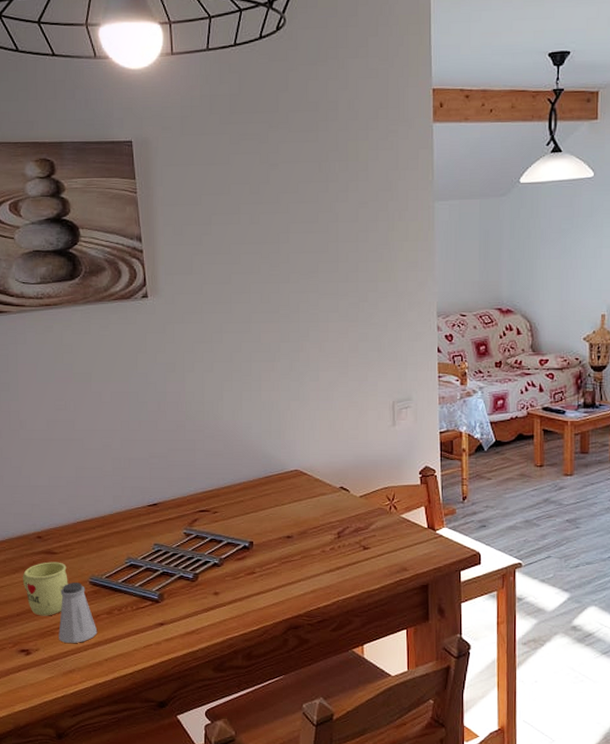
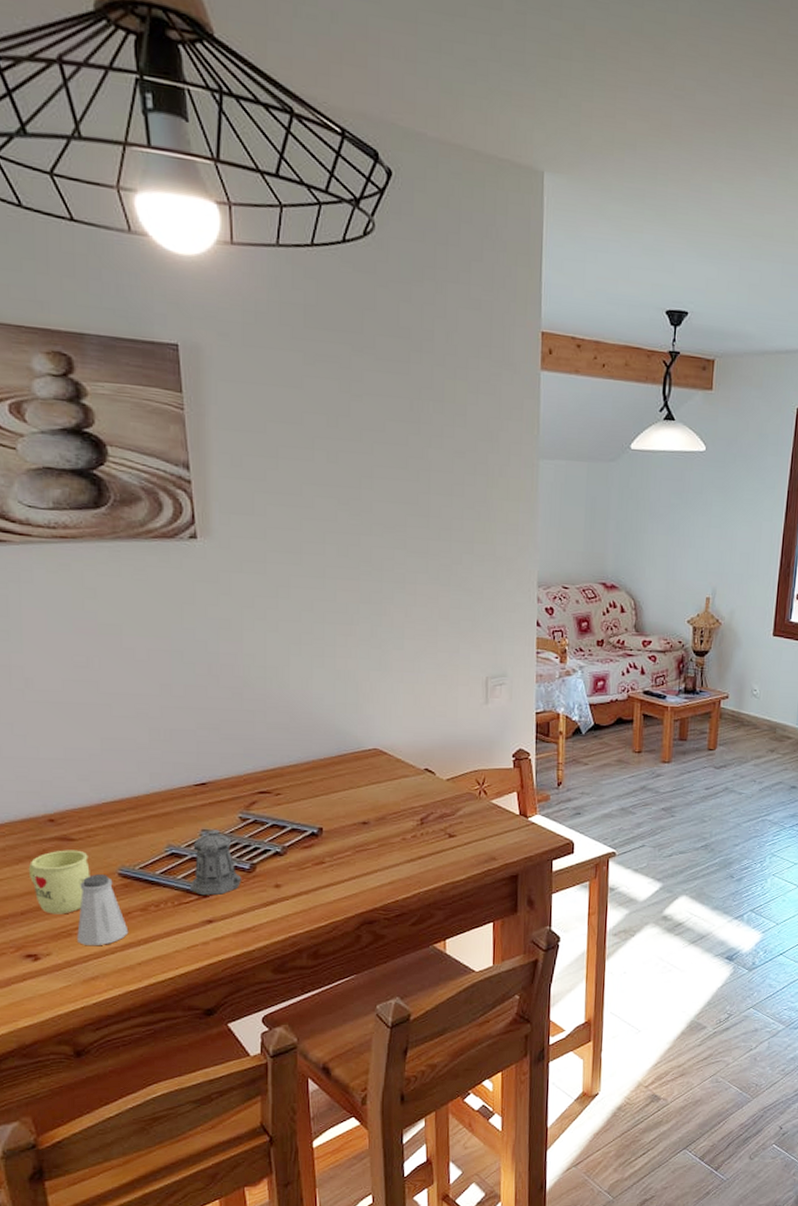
pepper shaker: none [146,544,187,602] -> present [191,830,242,896]

